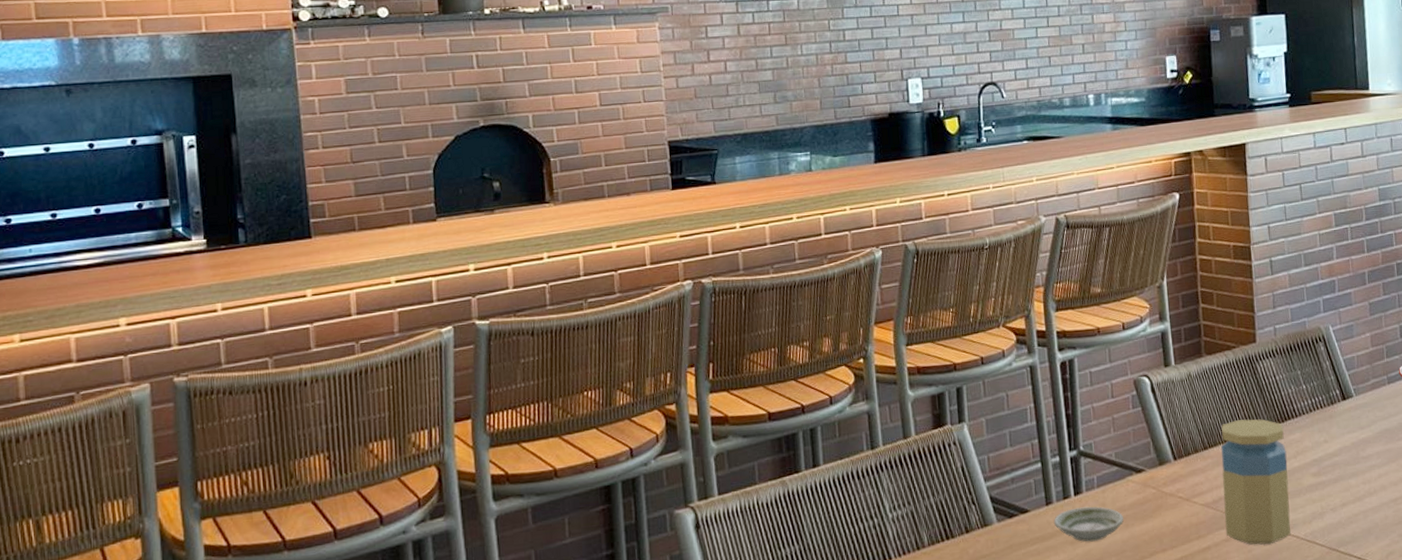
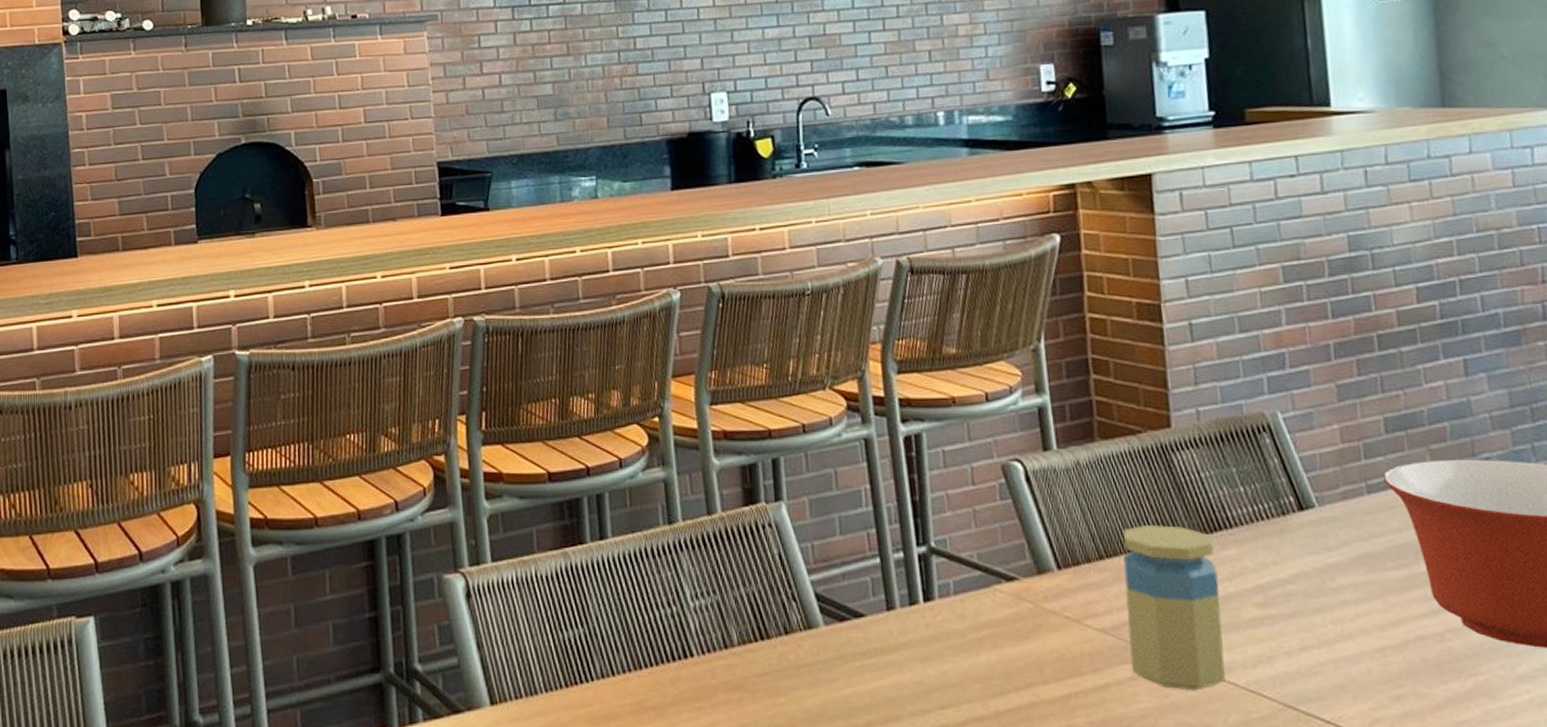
saucer: present [1053,506,1124,542] -> none [896,617,991,662]

